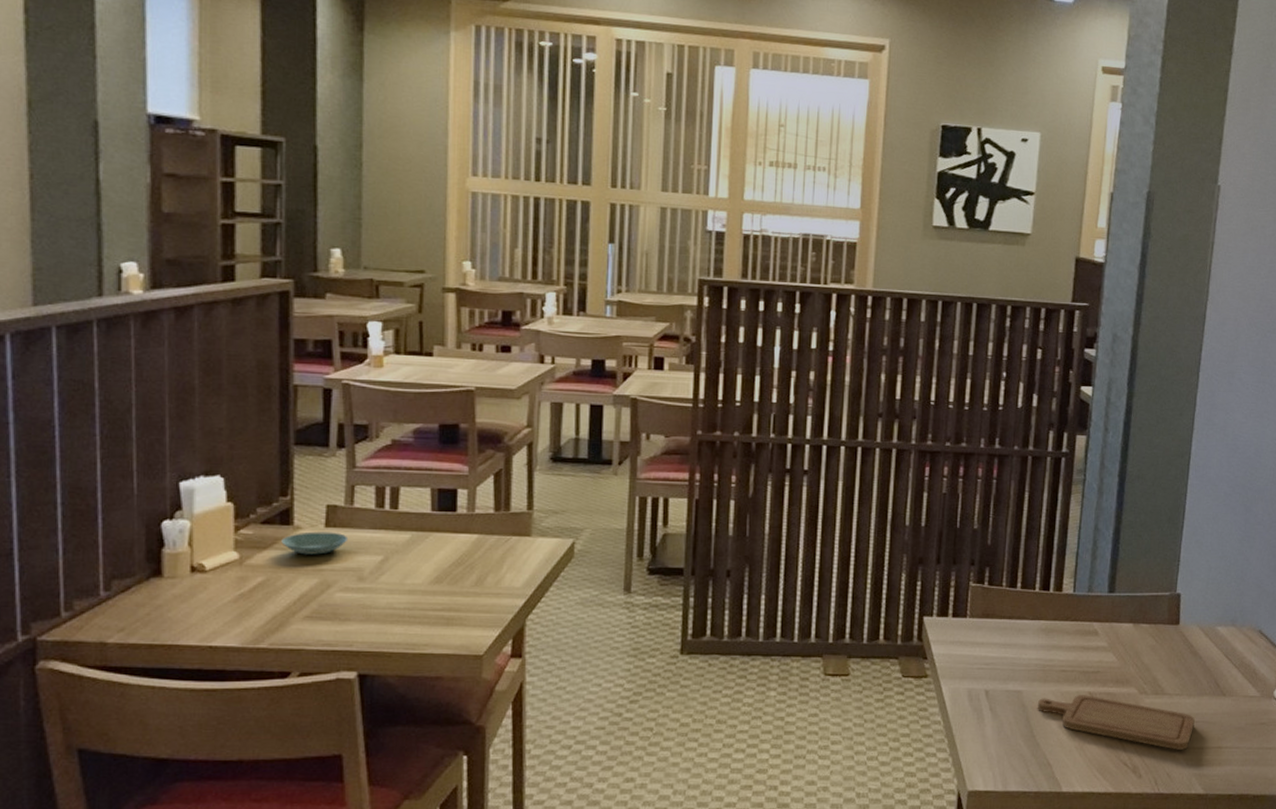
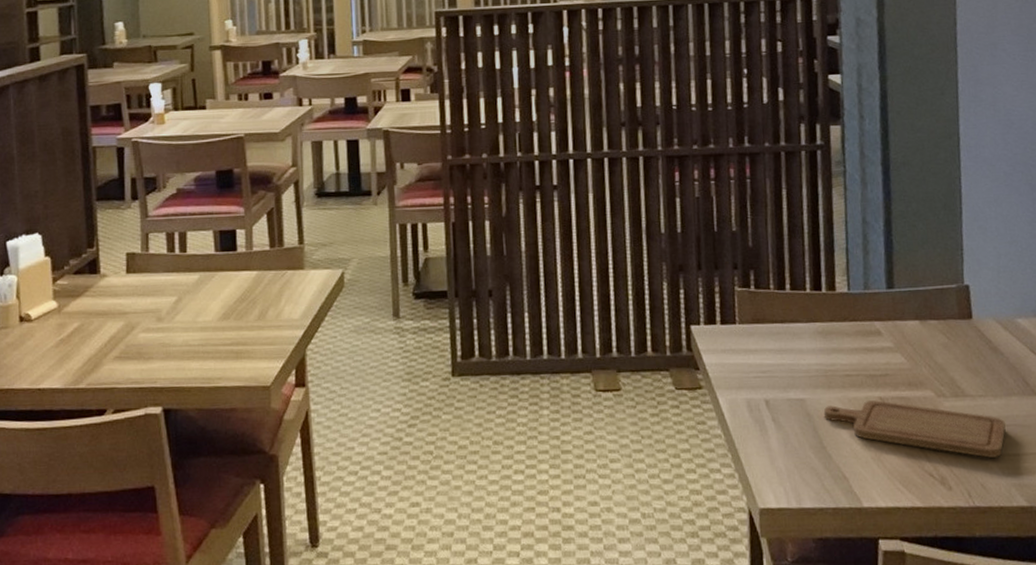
saucer: present [281,531,349,555] -> none [91,277,147,300]

